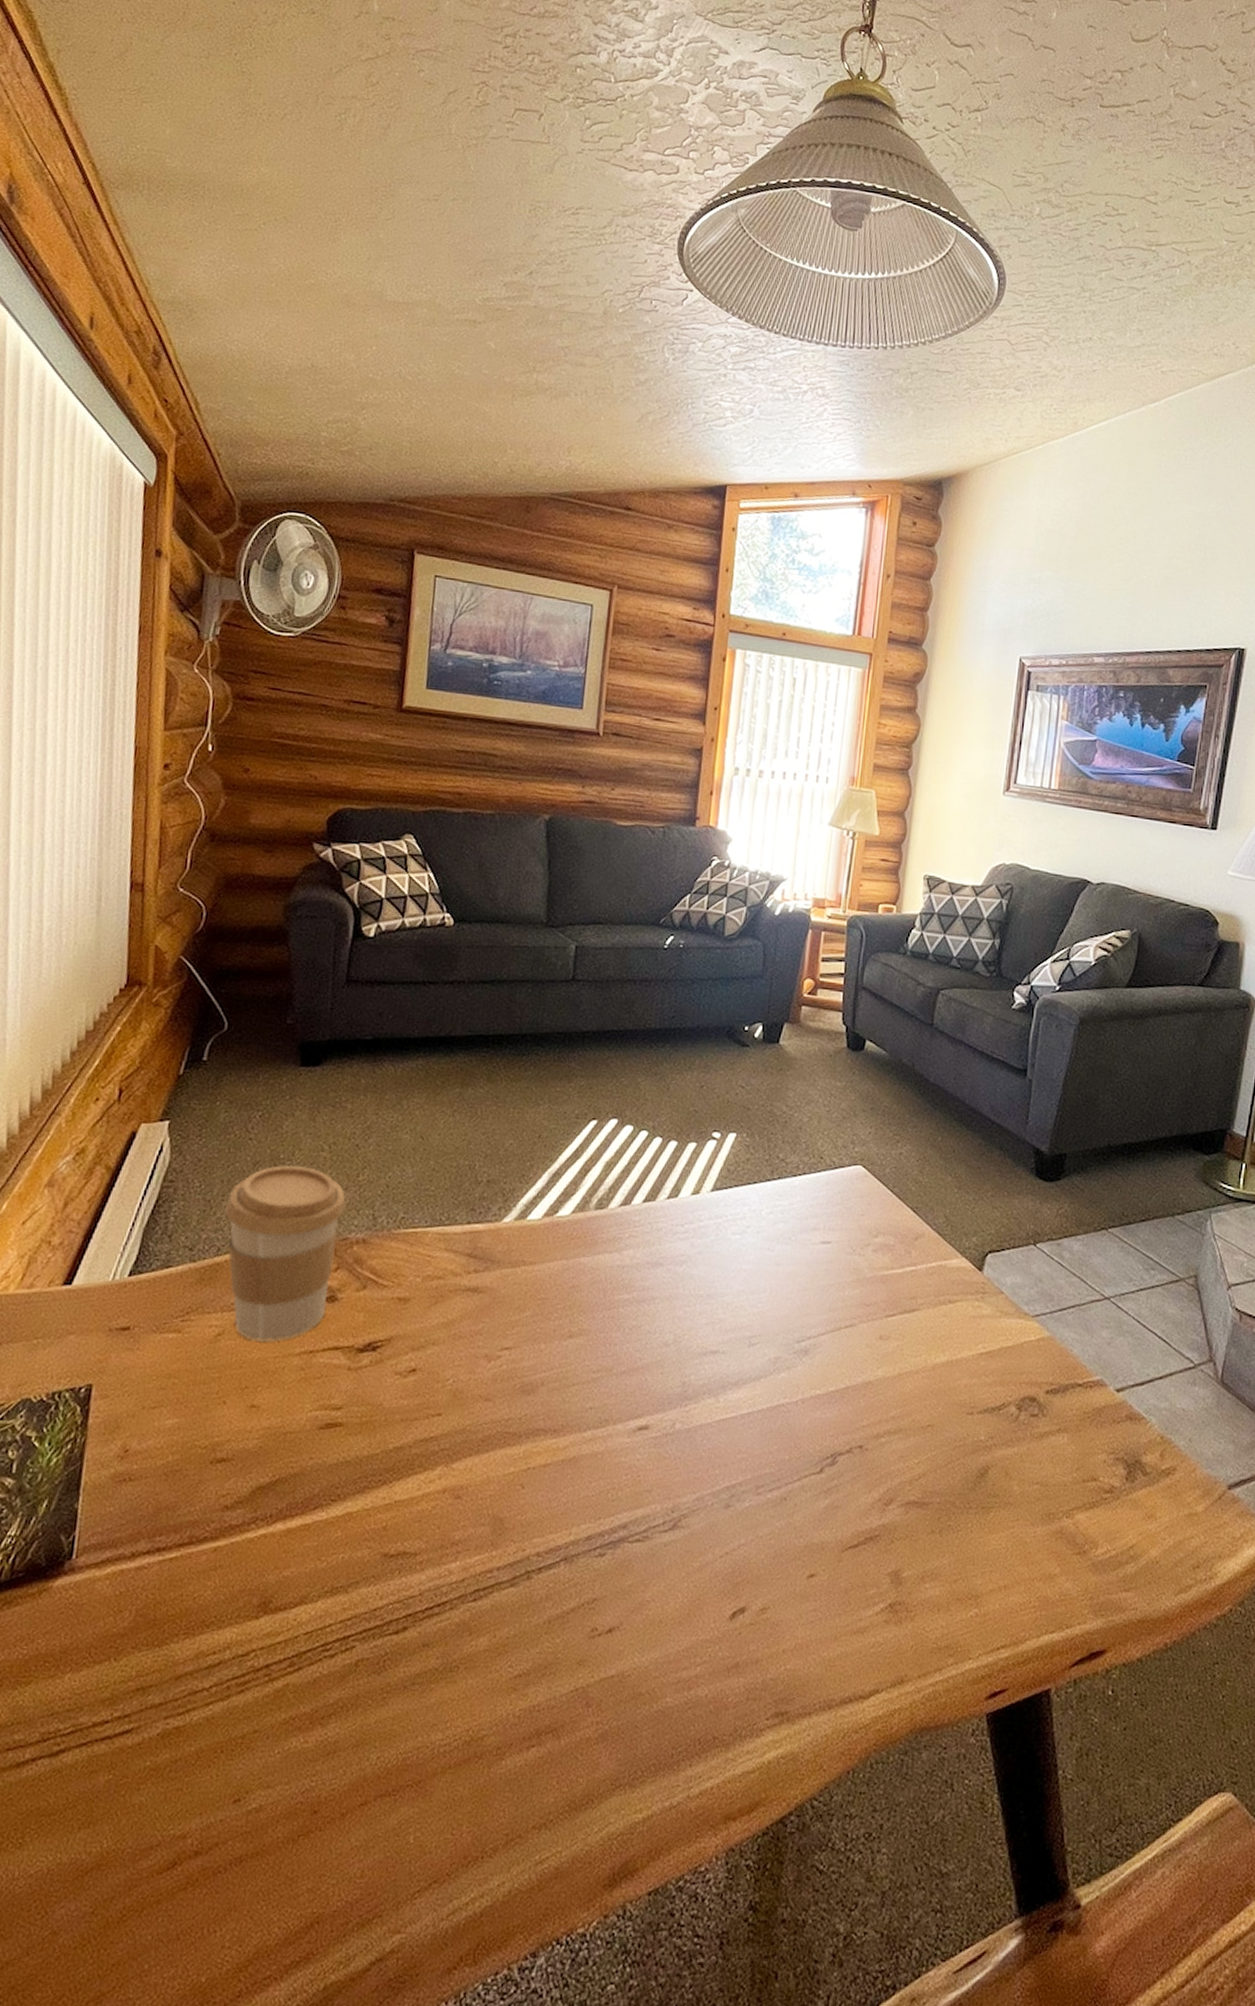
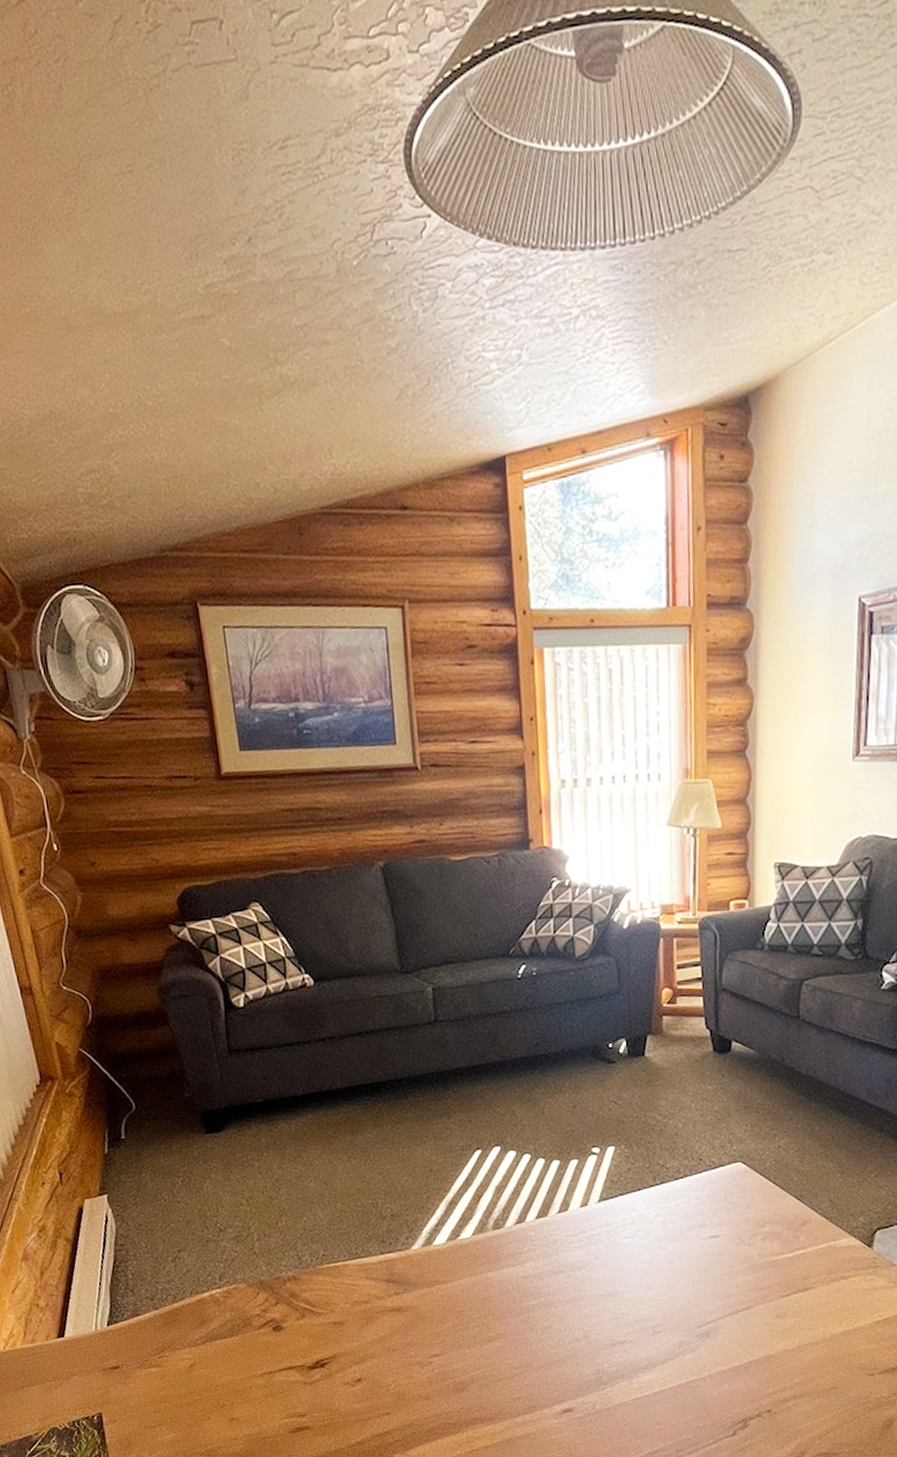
coffee cup: present [225,1165,346,1342] -> none [171,1220,275,1368]

